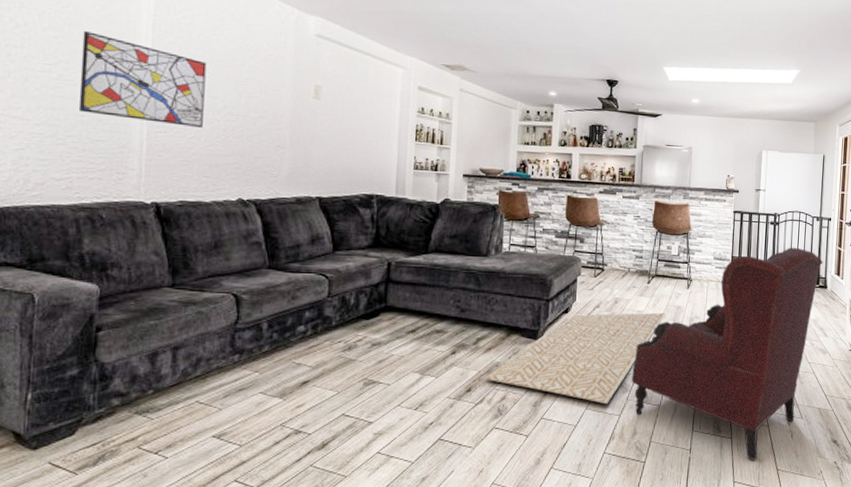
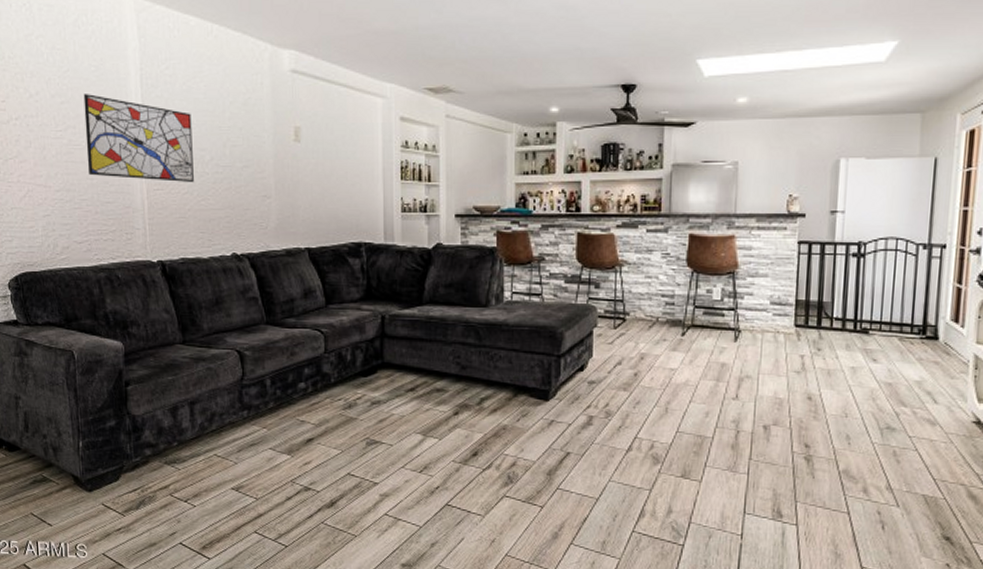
rug: present [485,312,666,404] -> none [491,370,706,476]
armchair: present [631,247,823,461] -> none [664,285,933,554]

